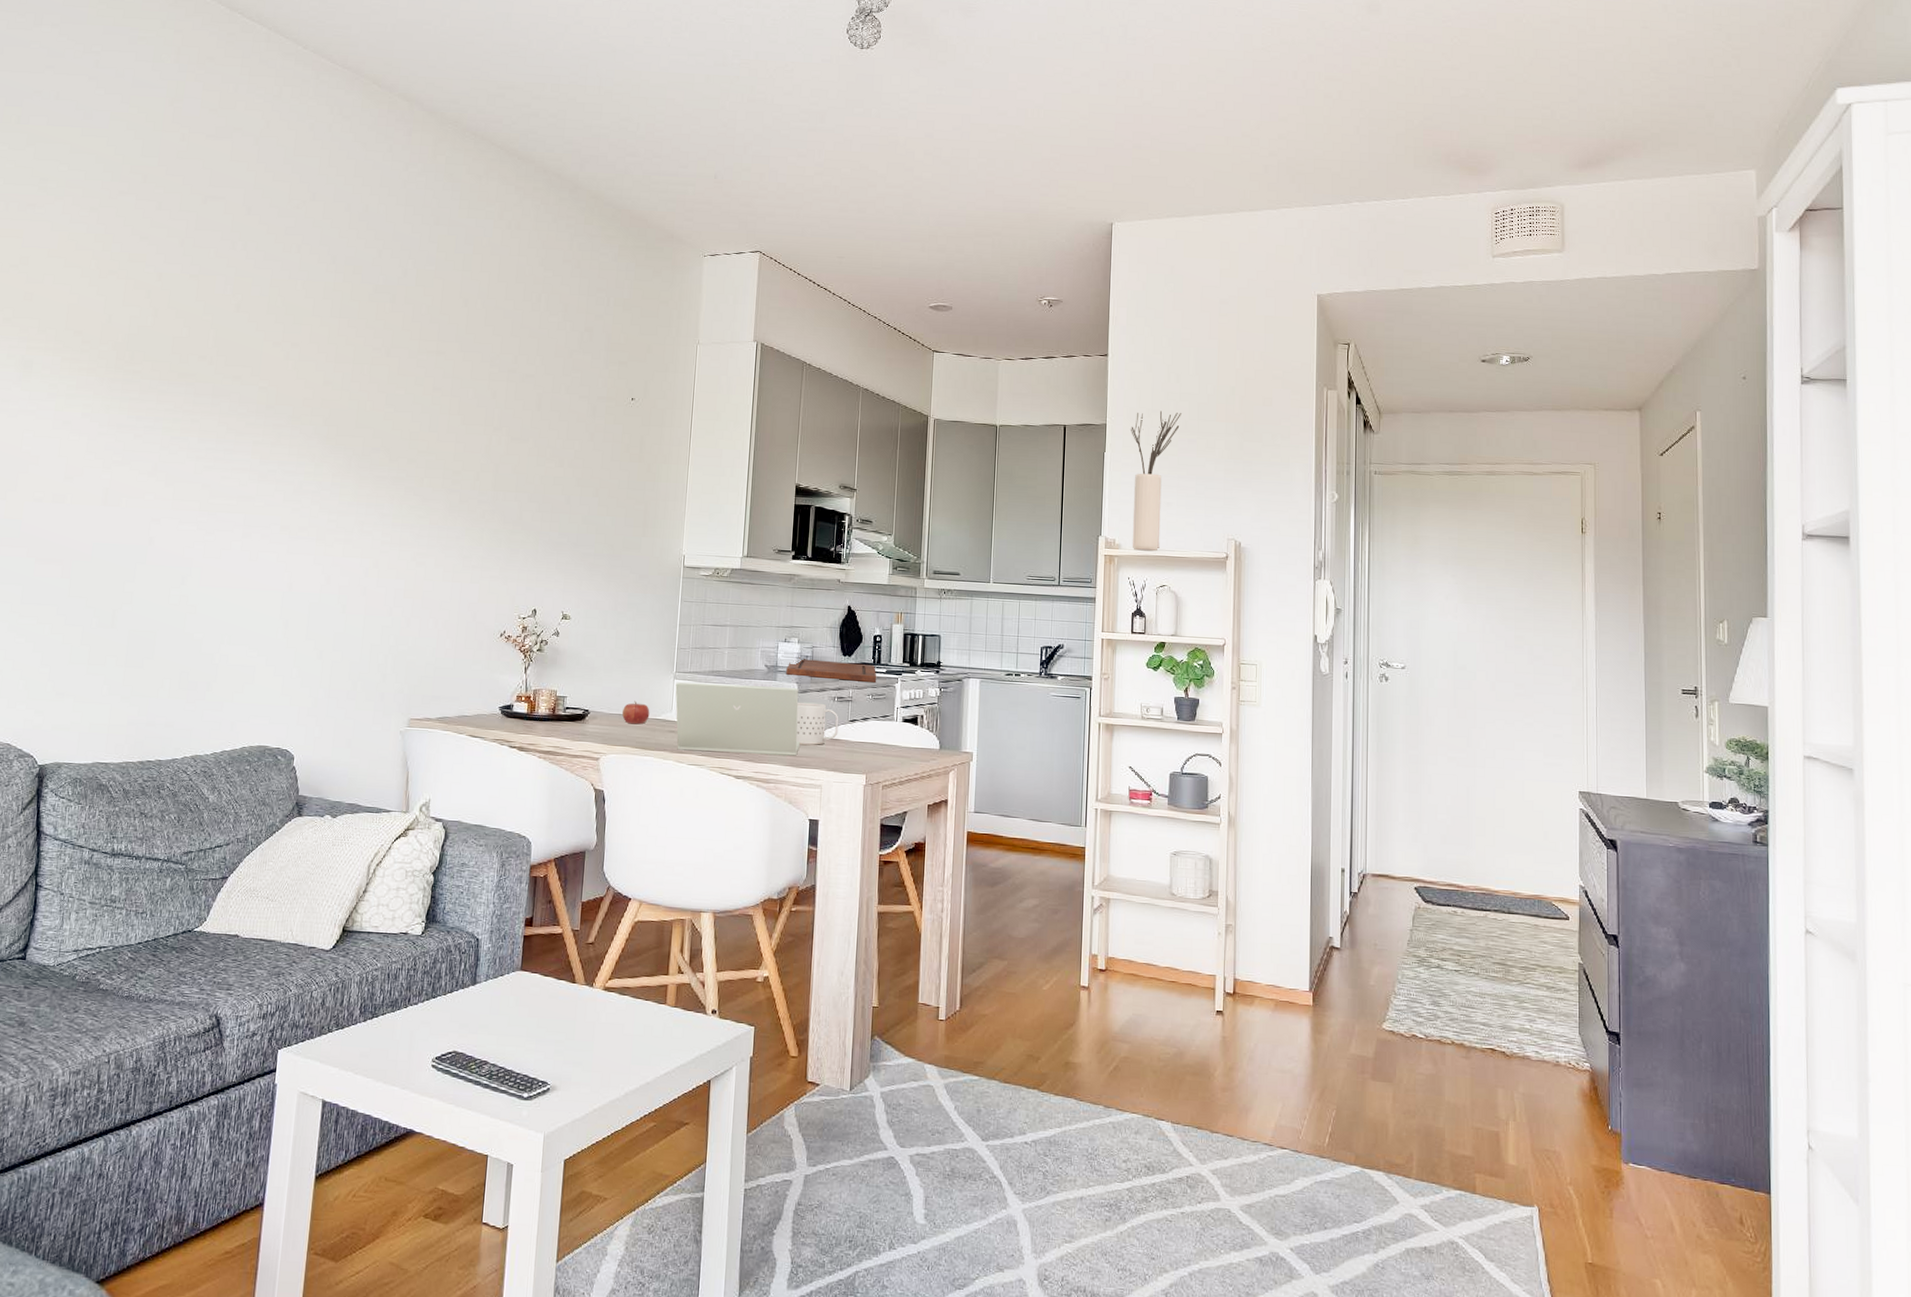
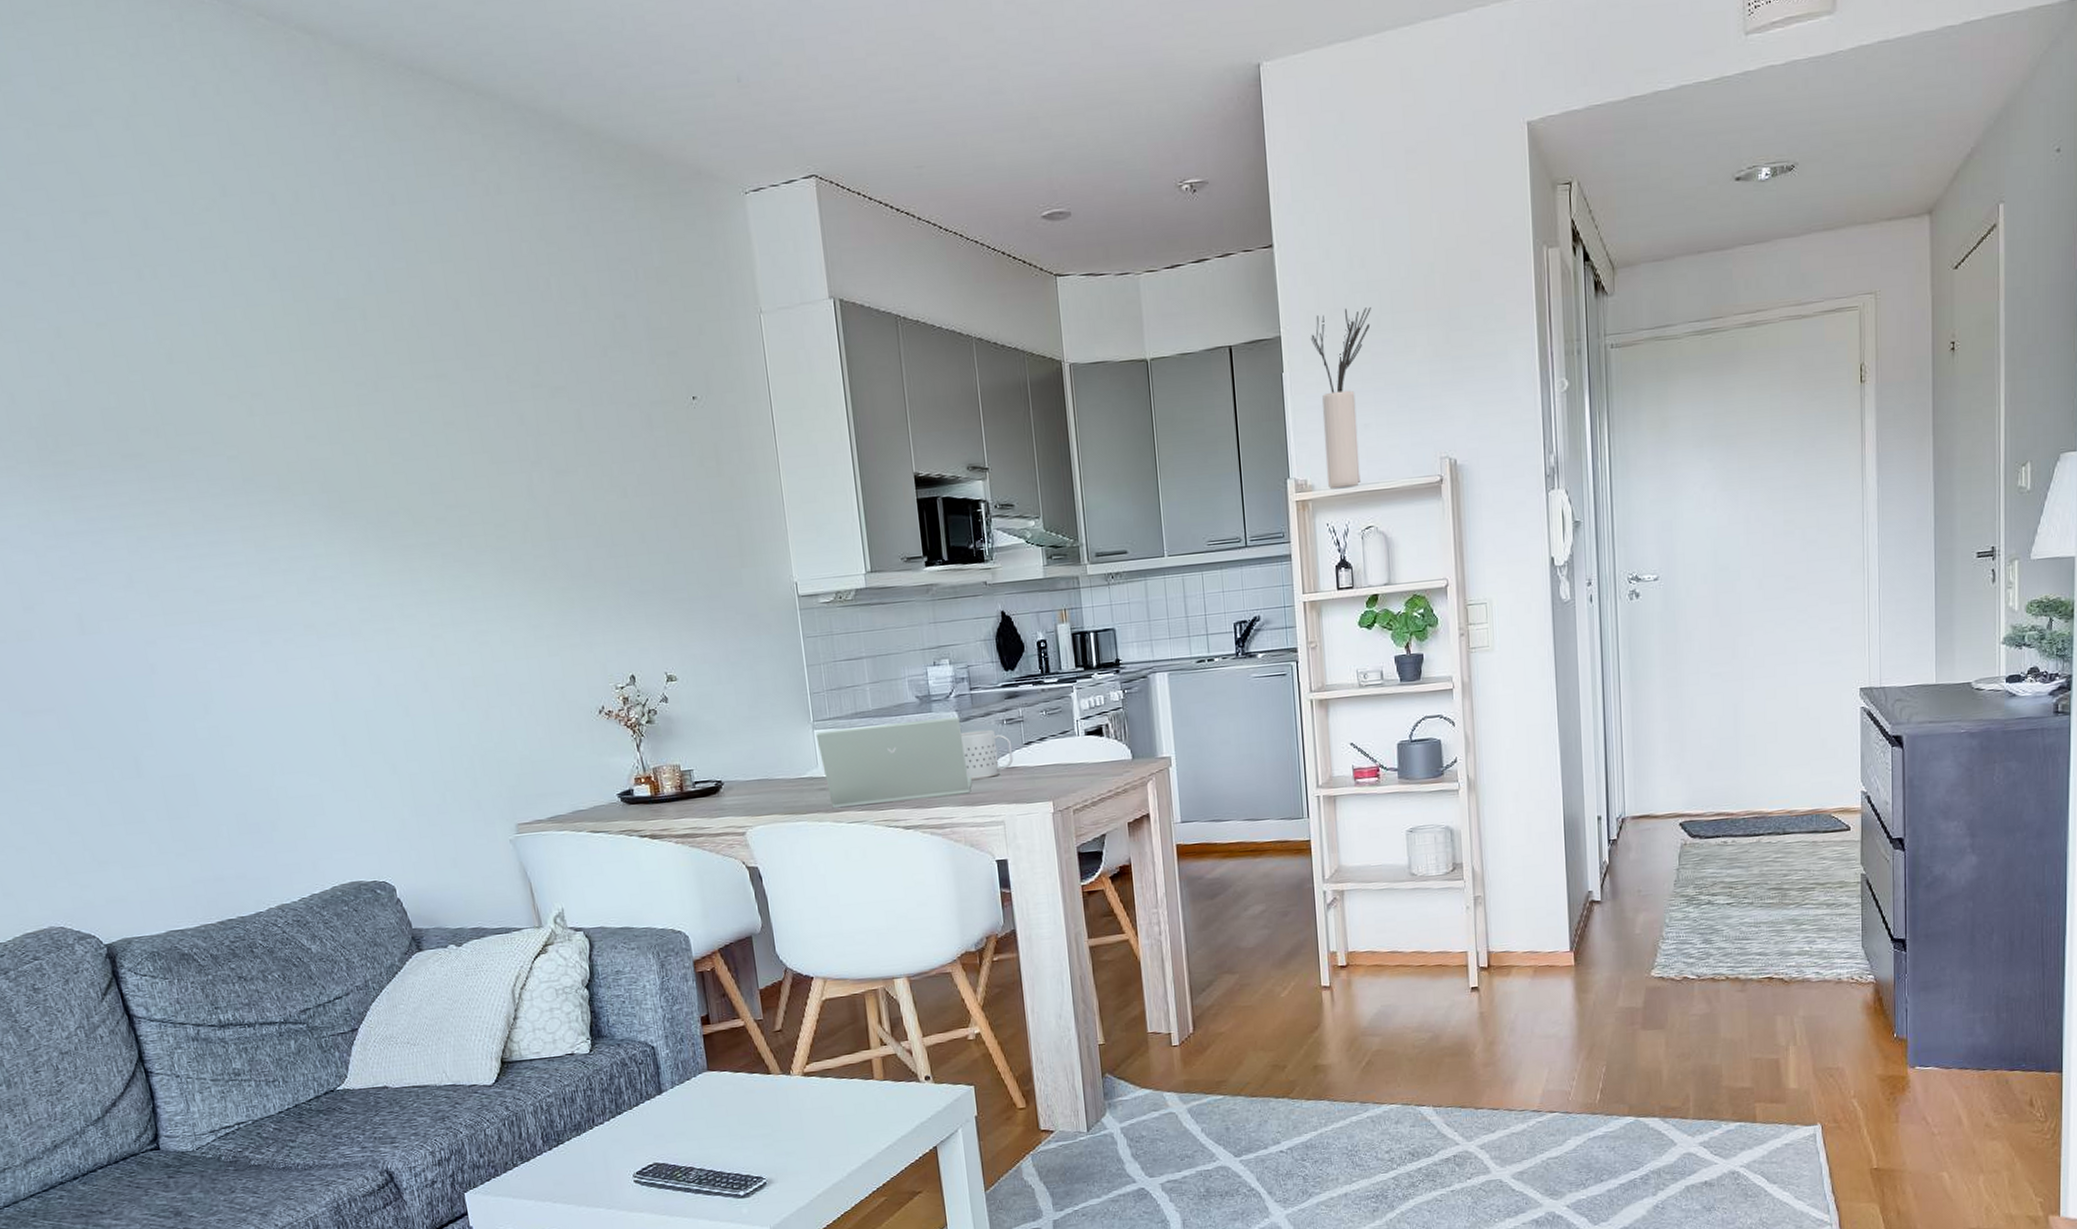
fruit: present [622,700,650,725] -> none [760,761,793,789]
cutting board: present [786,659,877,683] -> none [941,676,1048,703]

